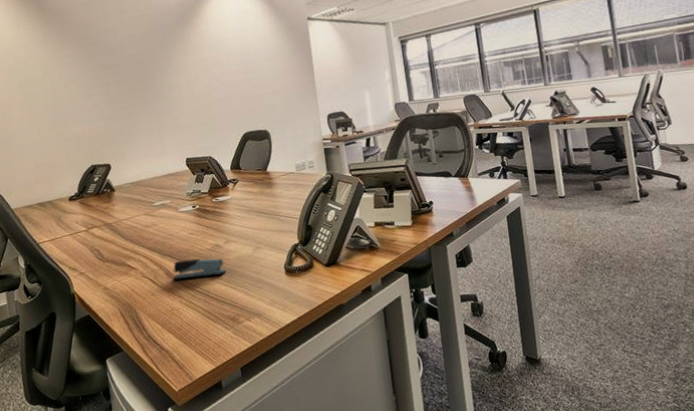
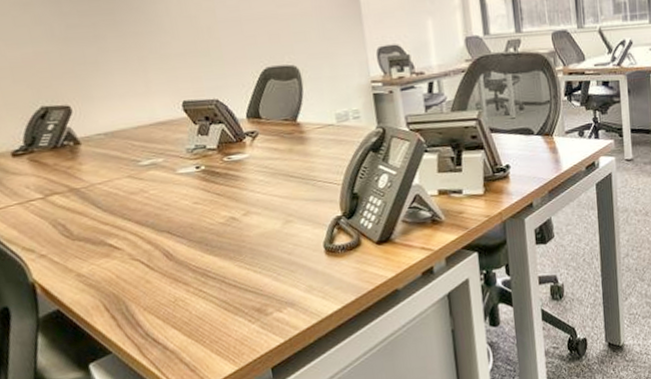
stapler: present [172,258,226,280] -> none [174,235,247,264]

